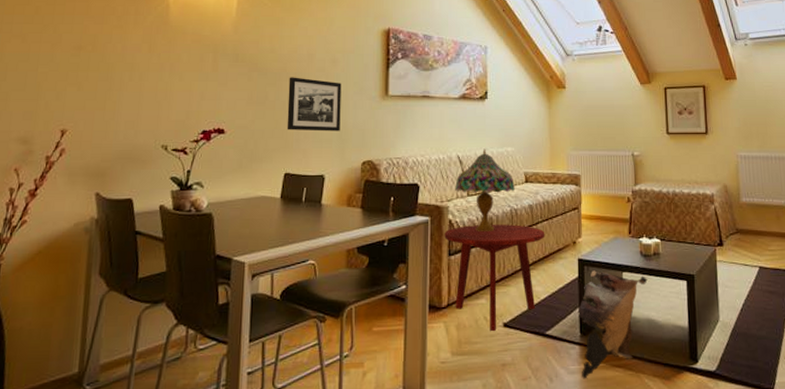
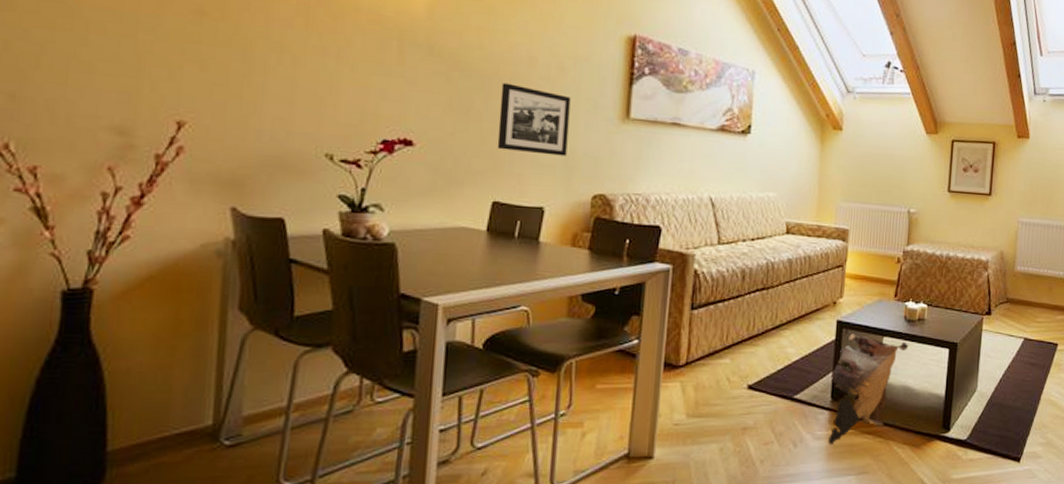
side table: present [444,224,545,332] -> none [687,277,804,394]
table lamp: present [455,148,515,231] -> none [704,191,774,285]

